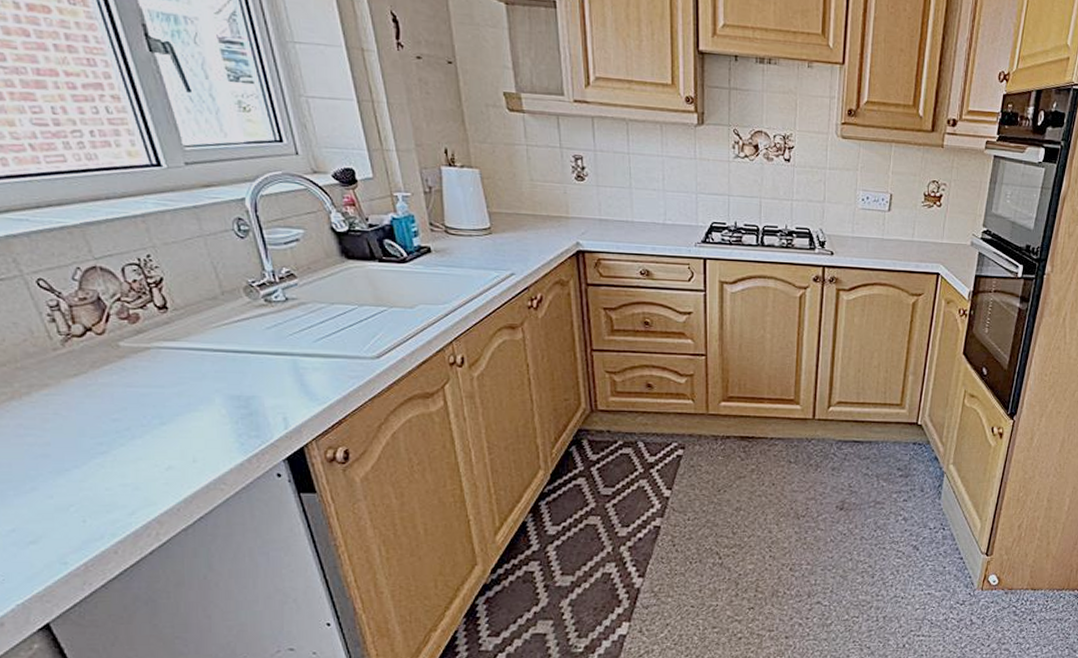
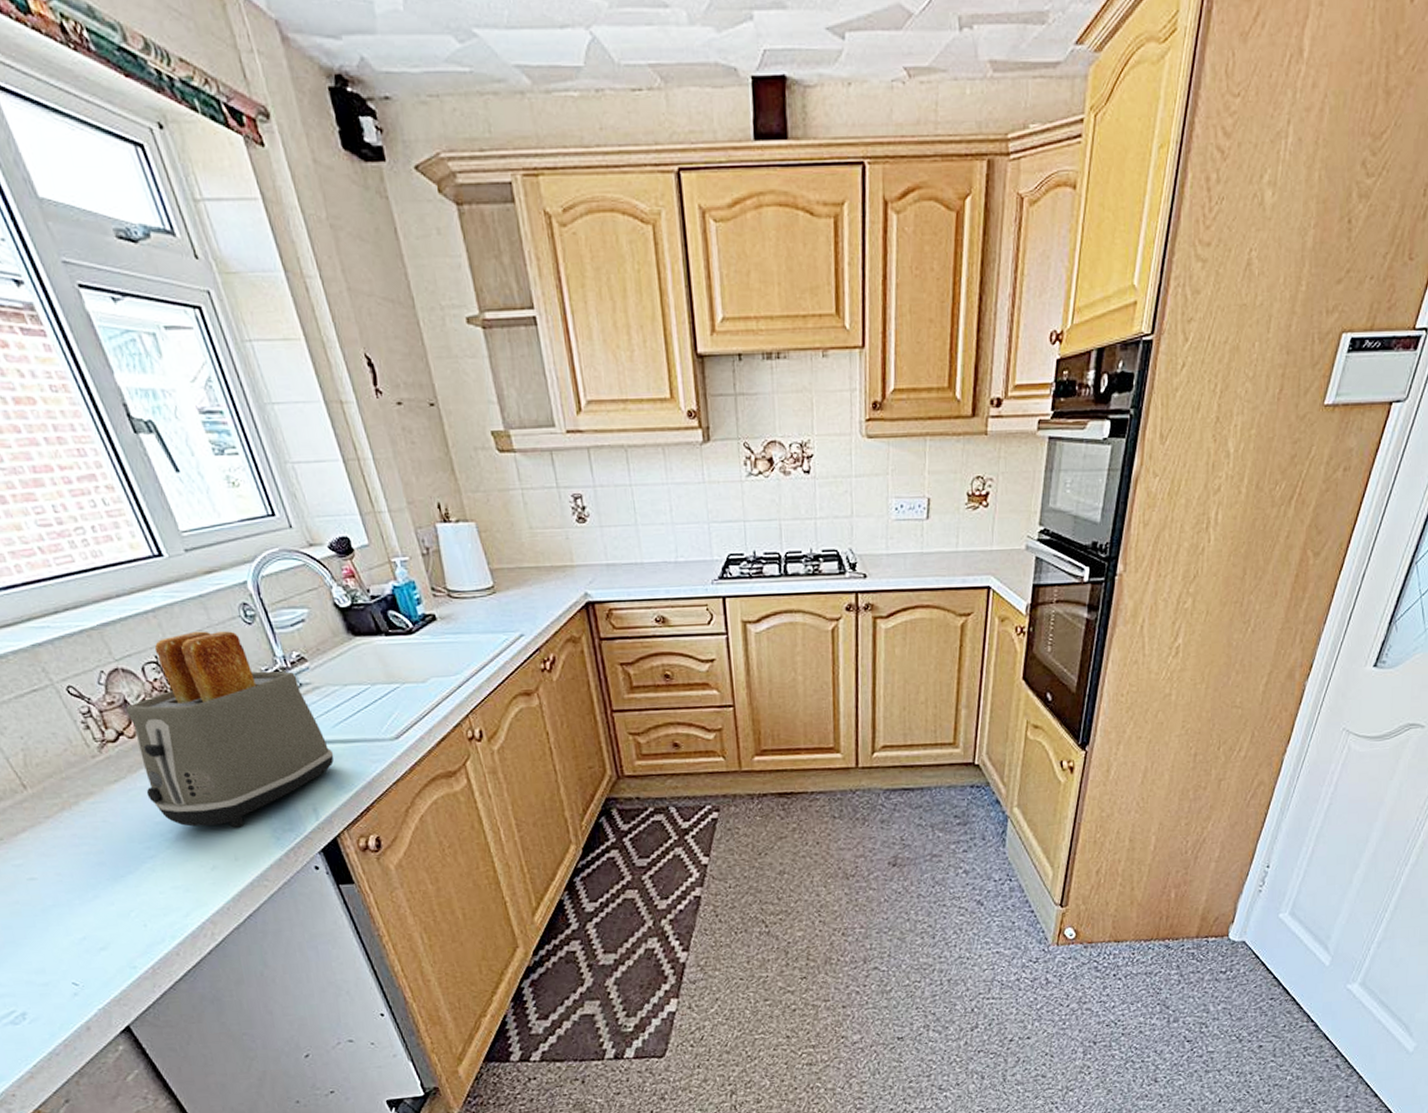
toaster: none [98,239,312,431] -> present [126,631,334,828]

